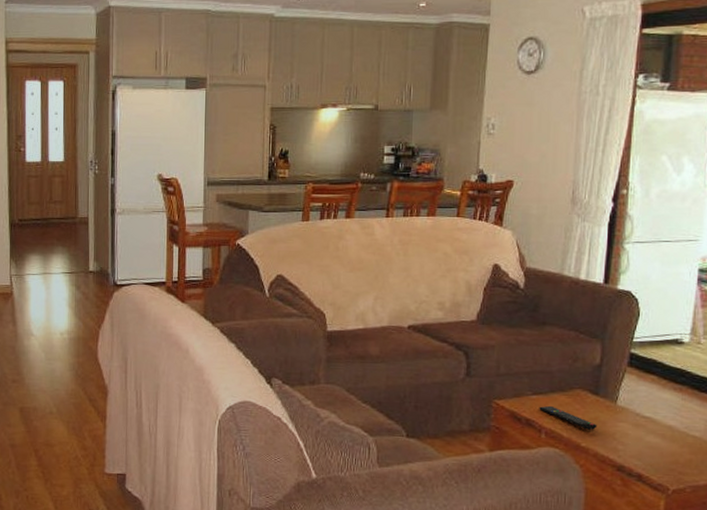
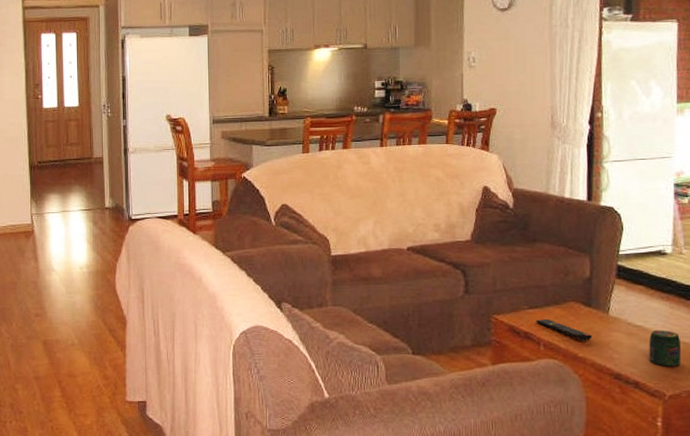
jar: none [655,422,691,461] -> present [649,330,682,367]

